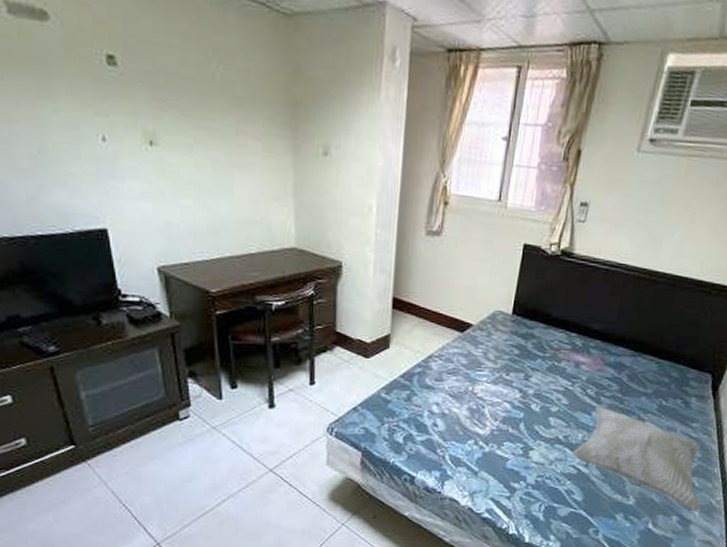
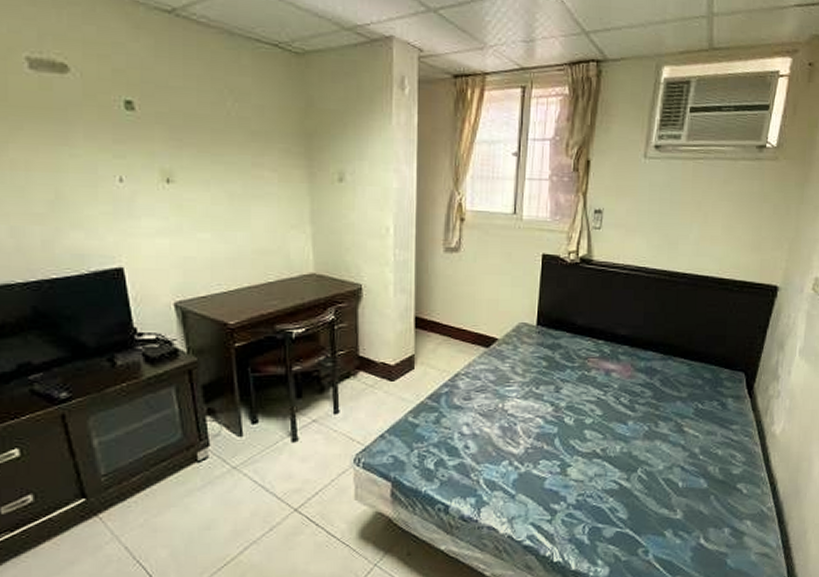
decorative pillow: present [571,406,701,512] -> none [611,414,752,522]

